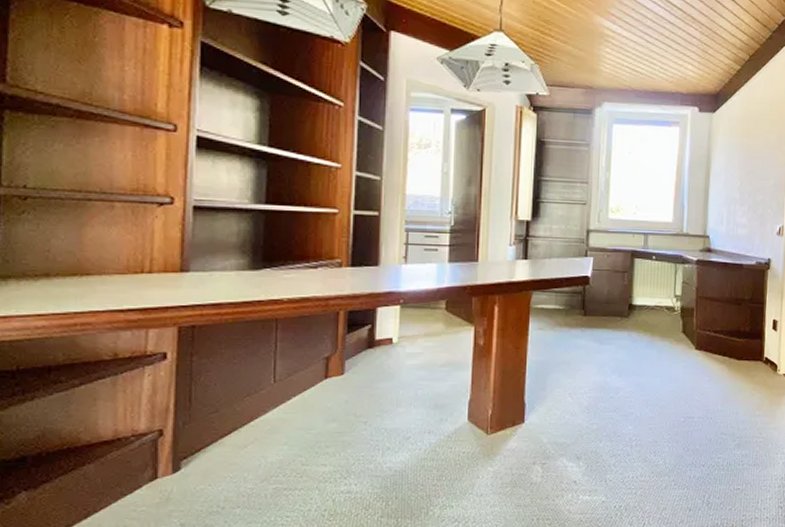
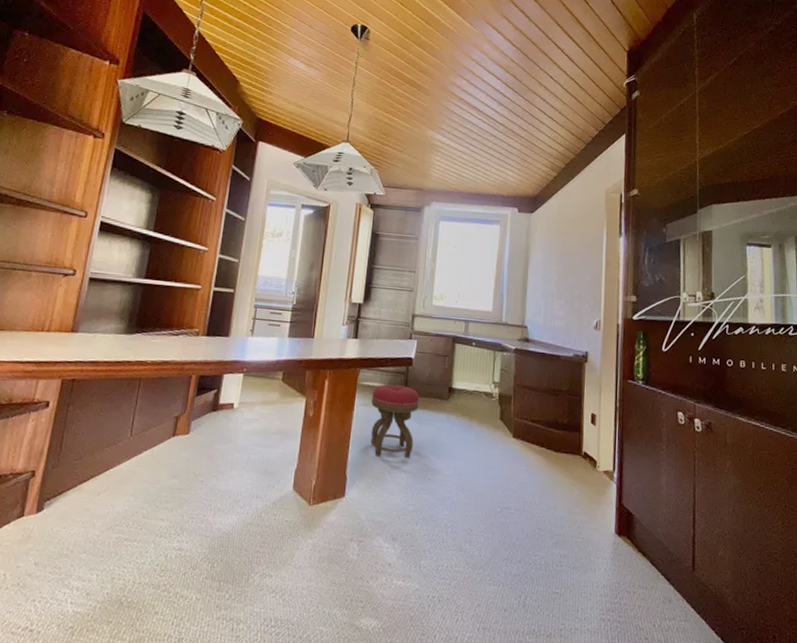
stool: none [547,305,598,380] -> present [370,384,420,457]

